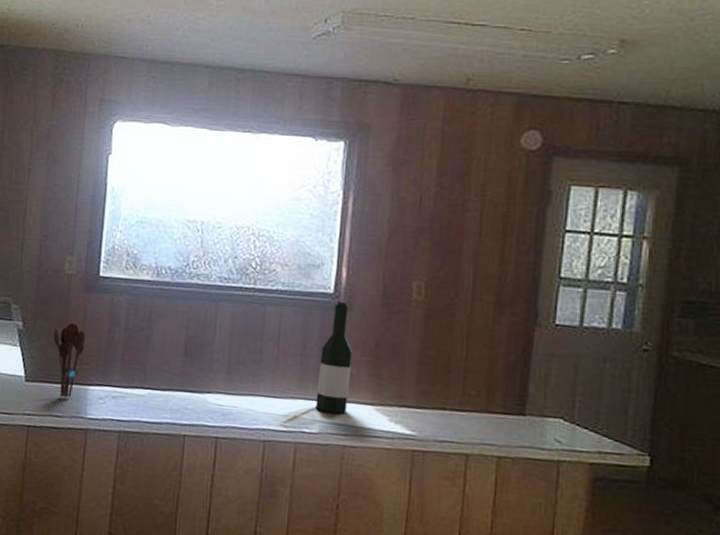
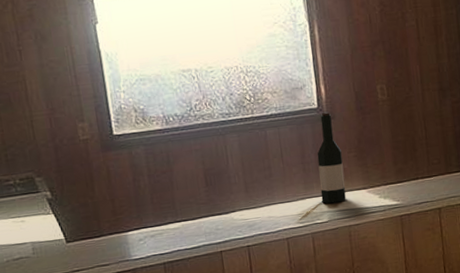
utensil holder: present [53,322,86,398] -> none [82,181,116,249]

